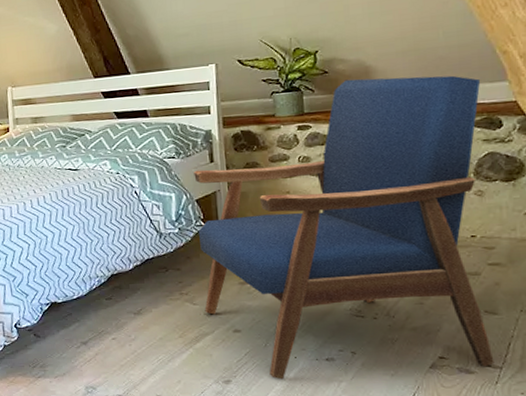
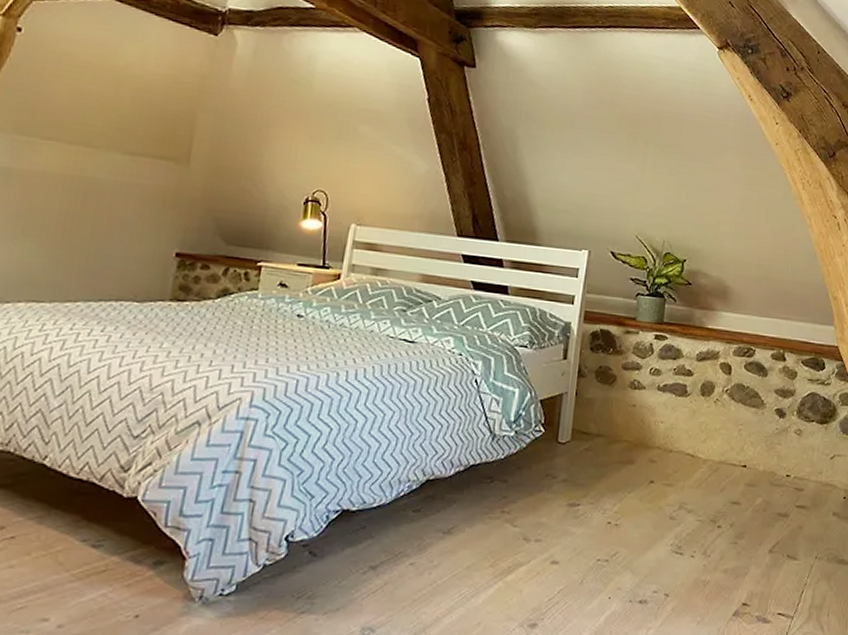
armchair: present [194,75,495,380] -> none [525,295,814,625]

